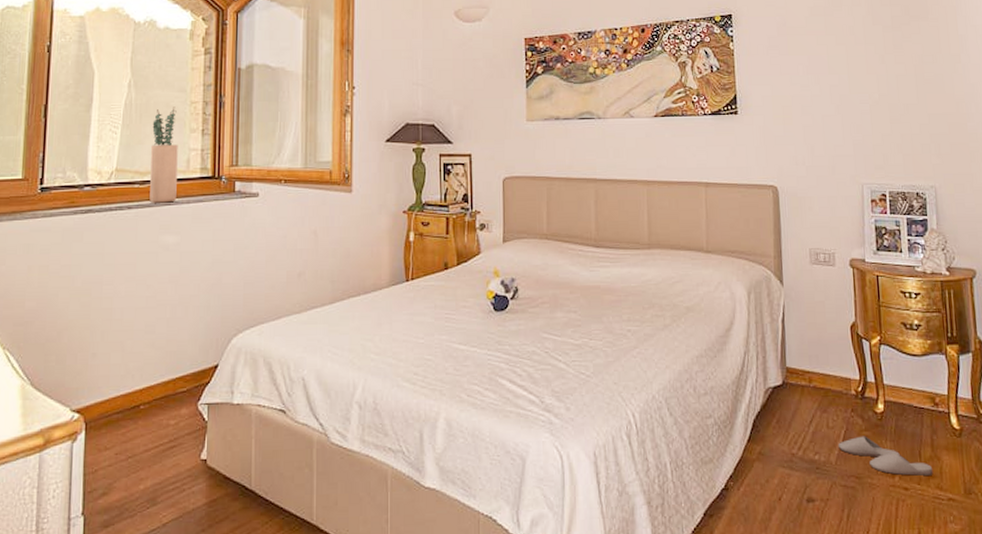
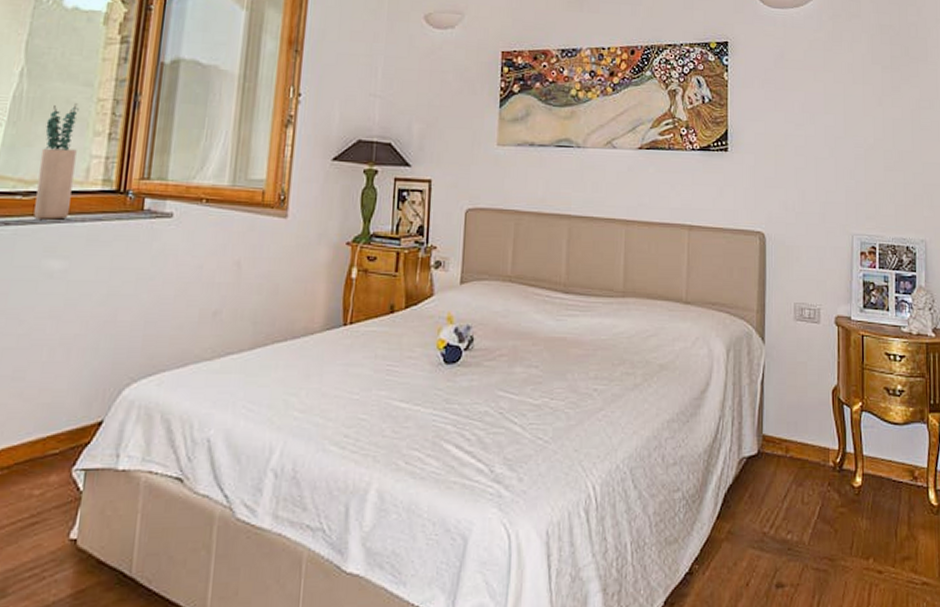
slippers: present [838,435,933,476] -> none [812,512,908,557]

